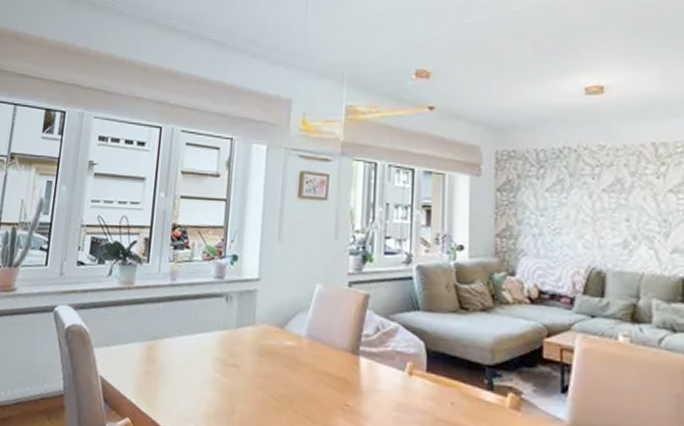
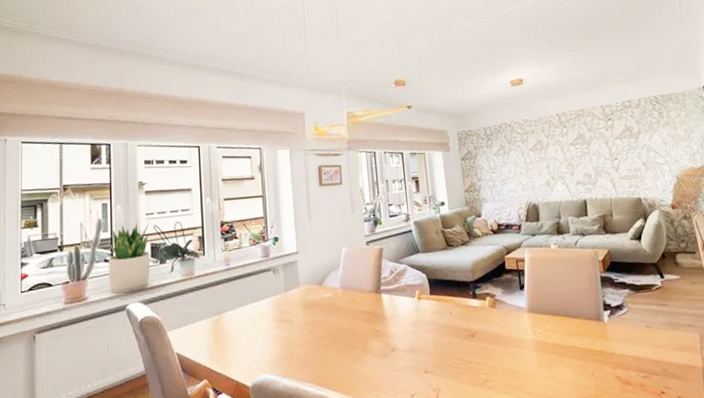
planter: none [40,209,94,292] -> present [107,221,151,294]

